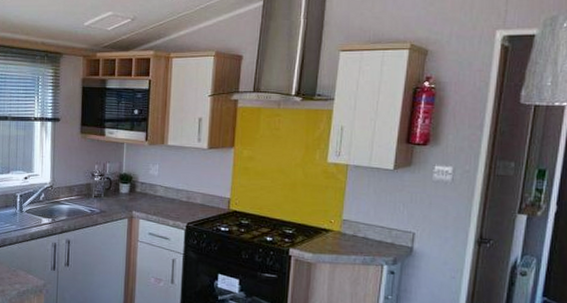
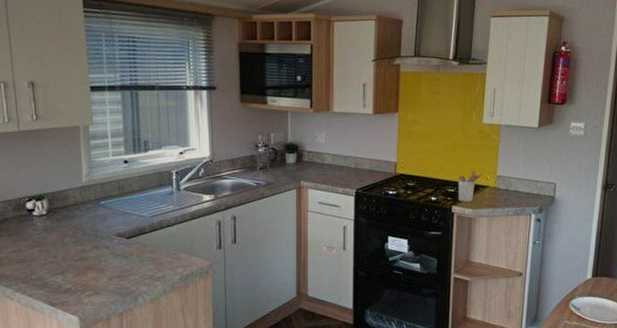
utensil holder: none [296,212,325,245] -> present [458,170,482,202]

